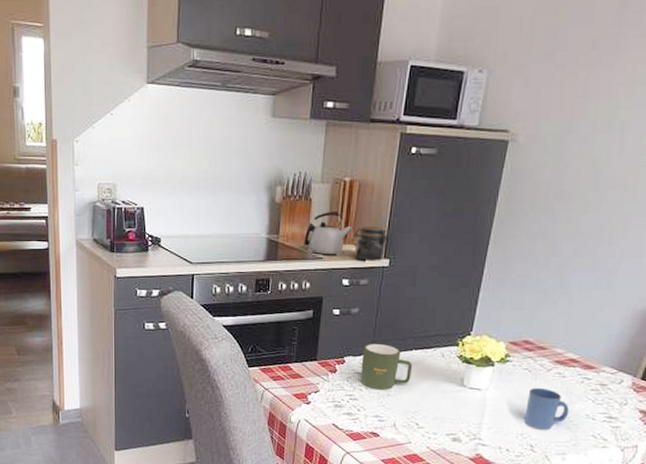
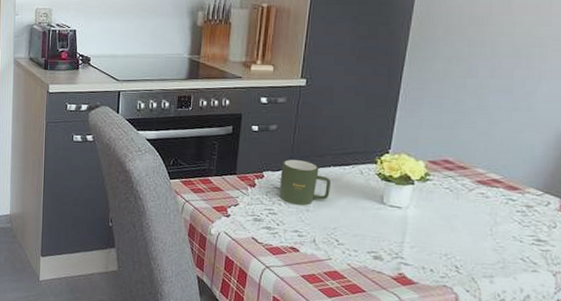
kettle: present [304,212,353,255] -> none [224,34,270,75]
jar: present [353,226,388,261] -> none [271,48,305,81]
mug: present [524,387,570,431] -> none [448,207,495,252]

